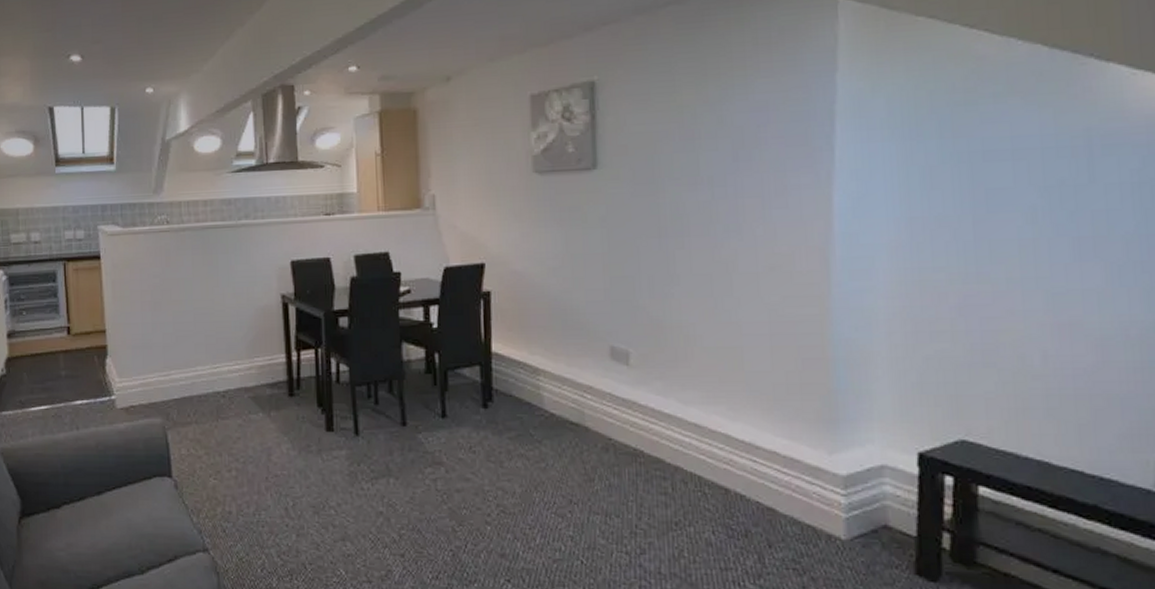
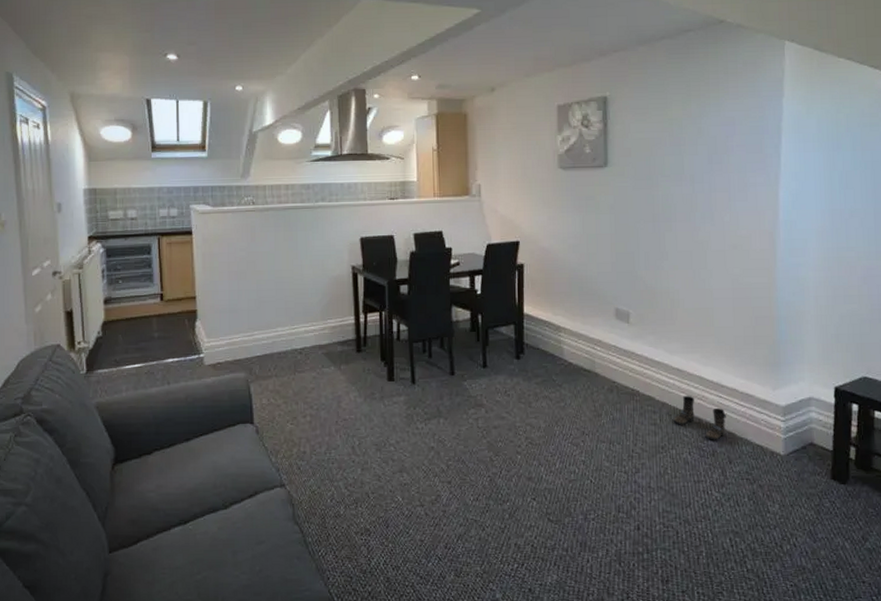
boots: none [690,459,763,517] -> present [673,396,726,440]

